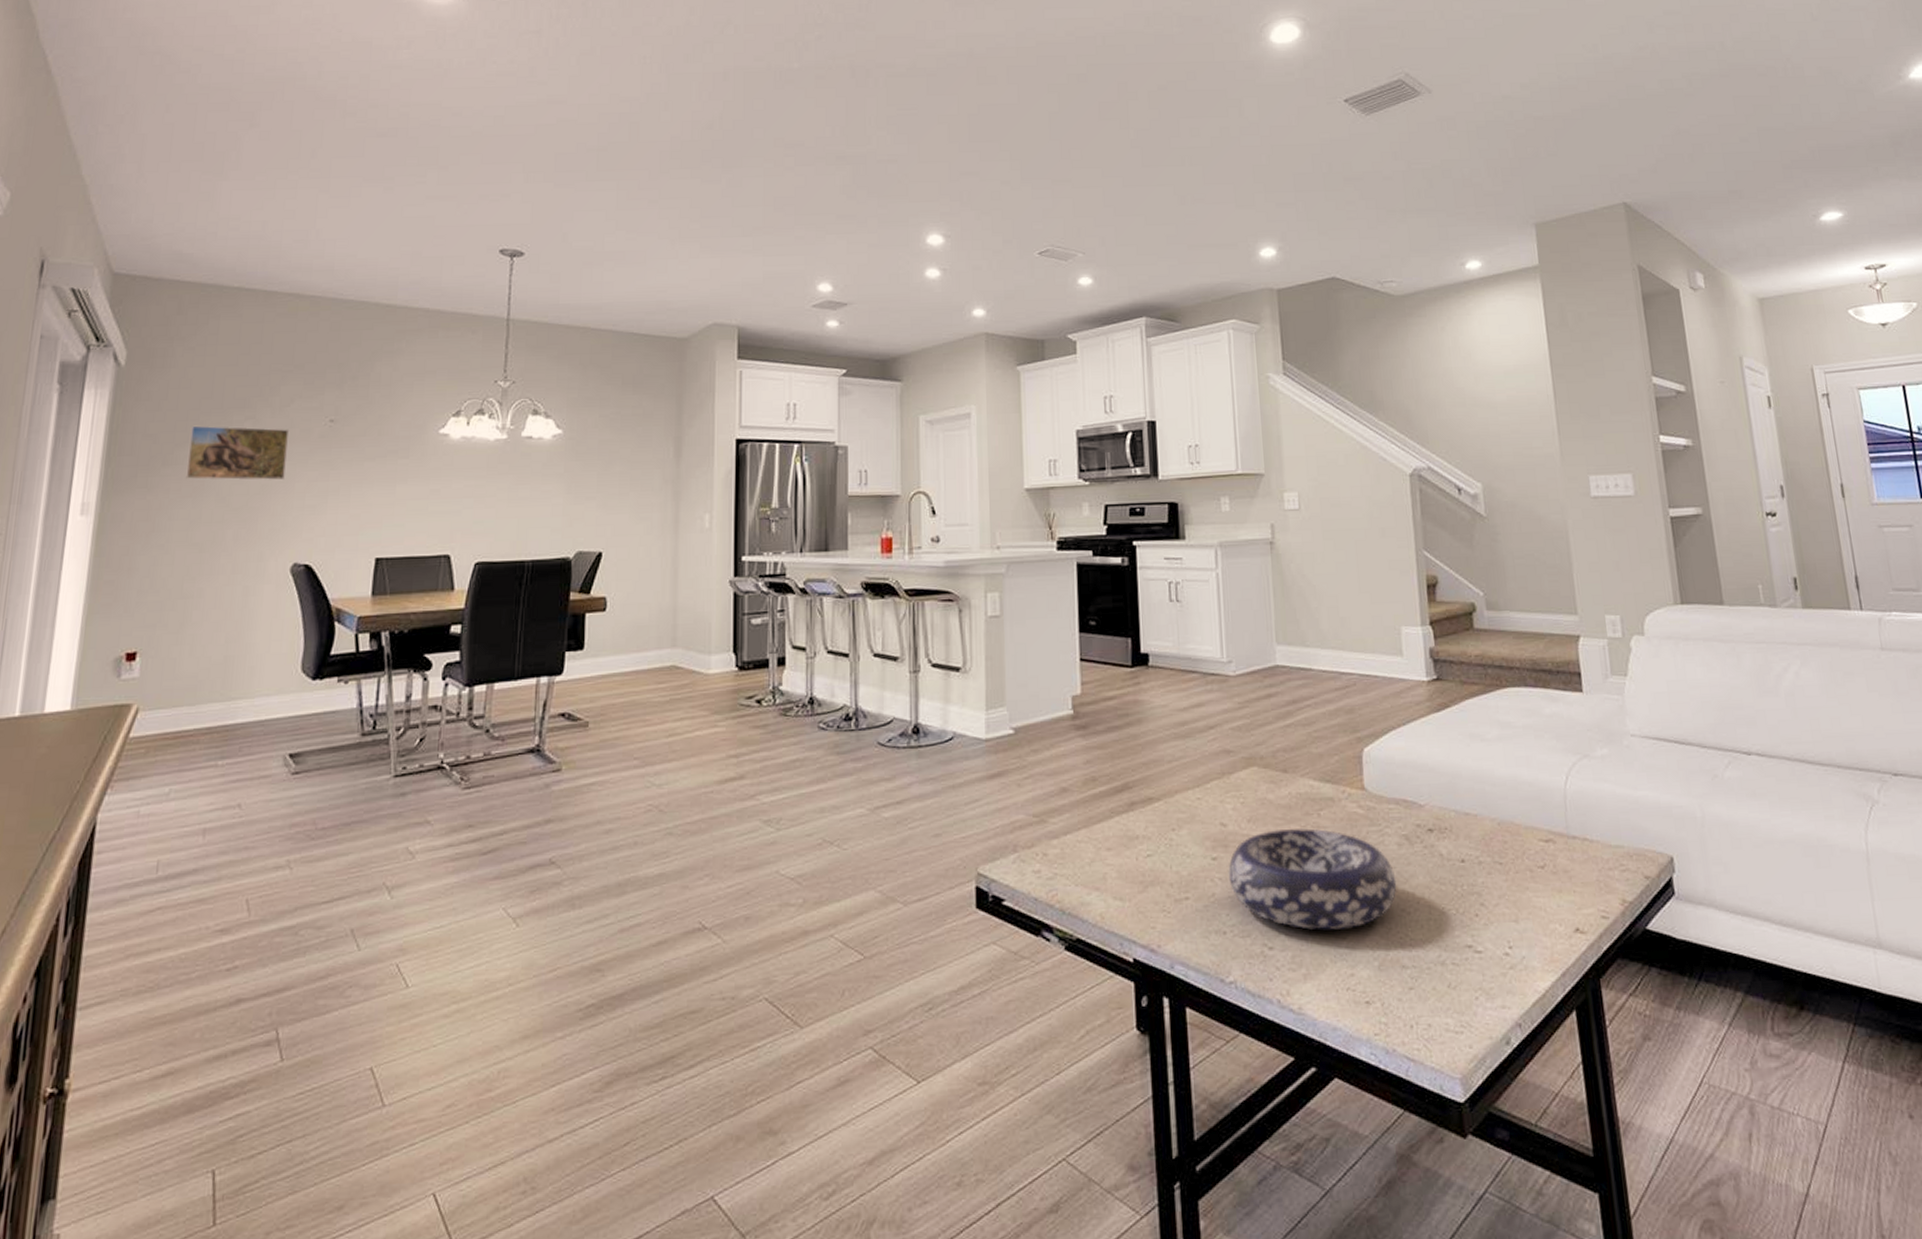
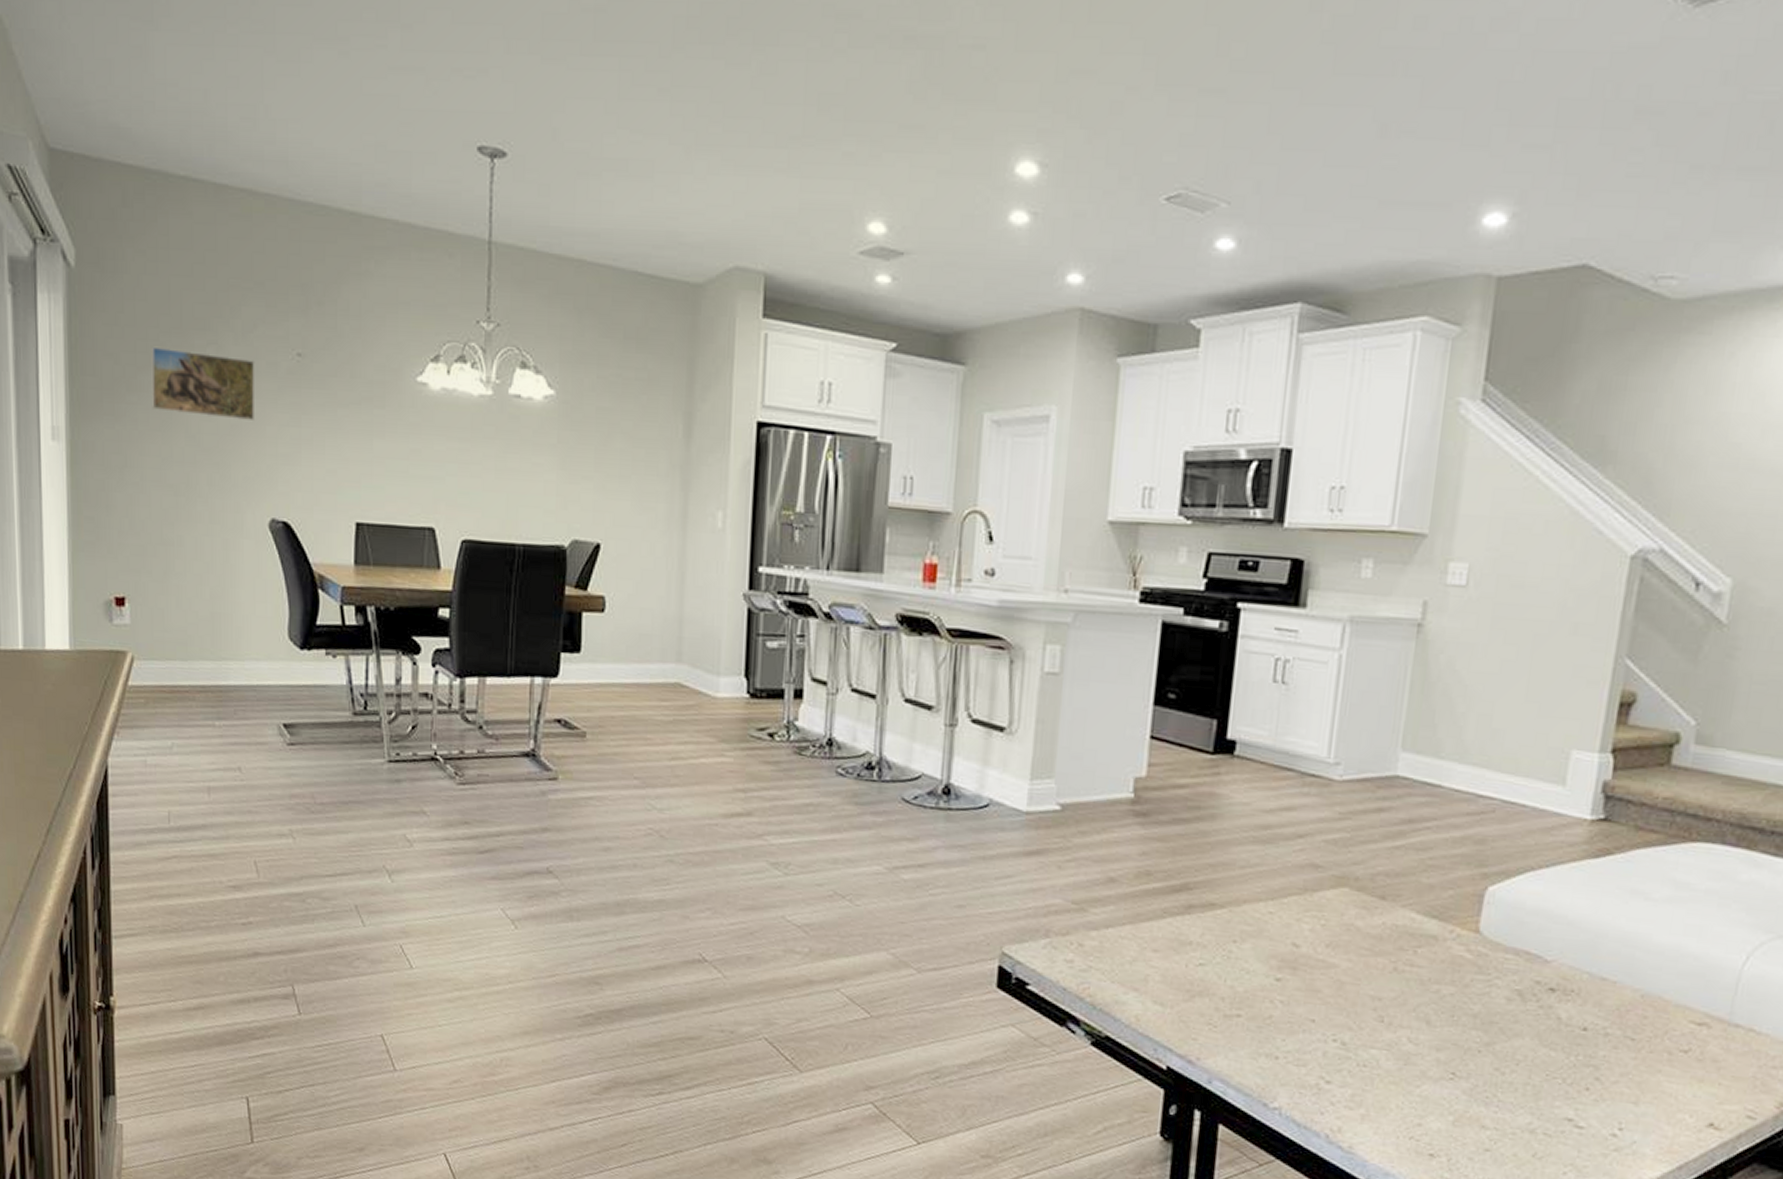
decorative bowl: present [1228,828,1397,931] -> none [1291,960,1497,1078]

